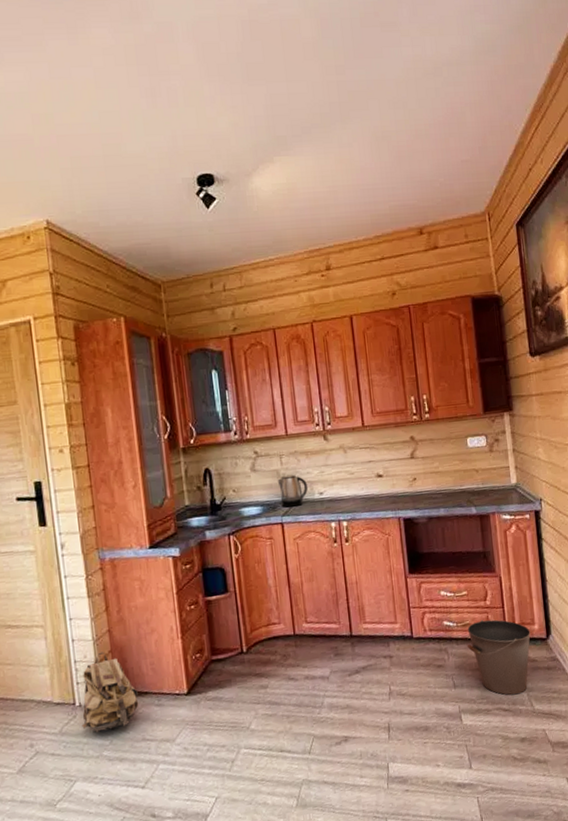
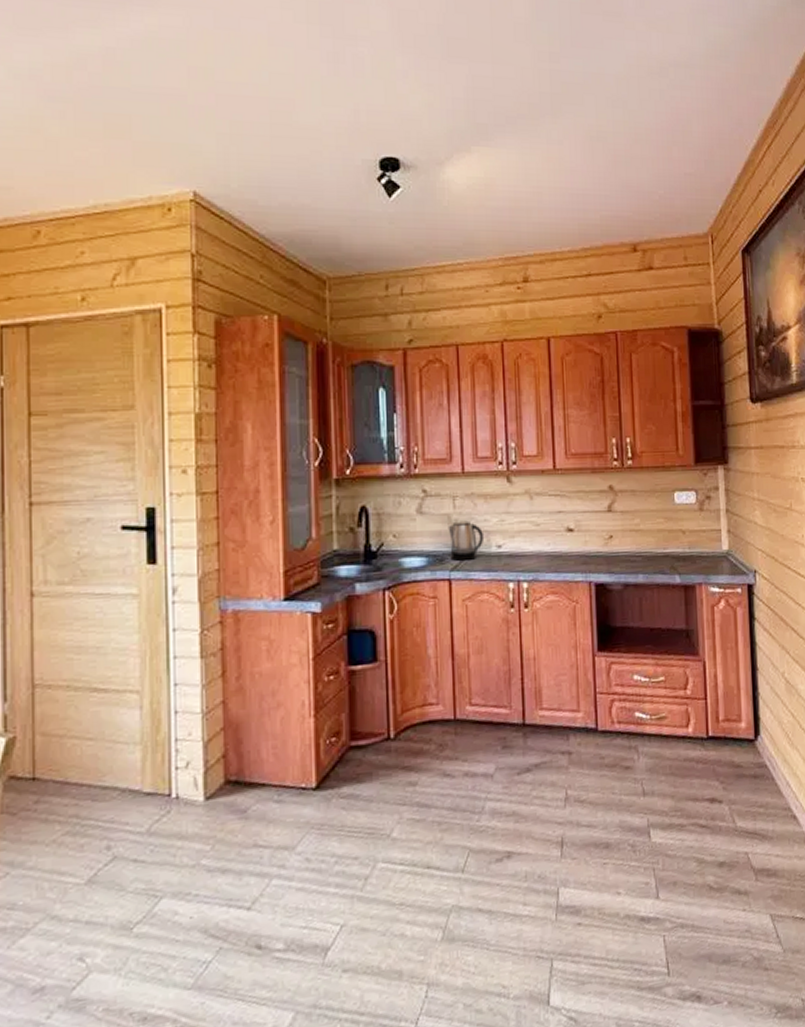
backpack: present [82,651,139,733] -> none [177,728,253,835]
bucket: present [466,619,531,696] -> none [660,713,736,808]

